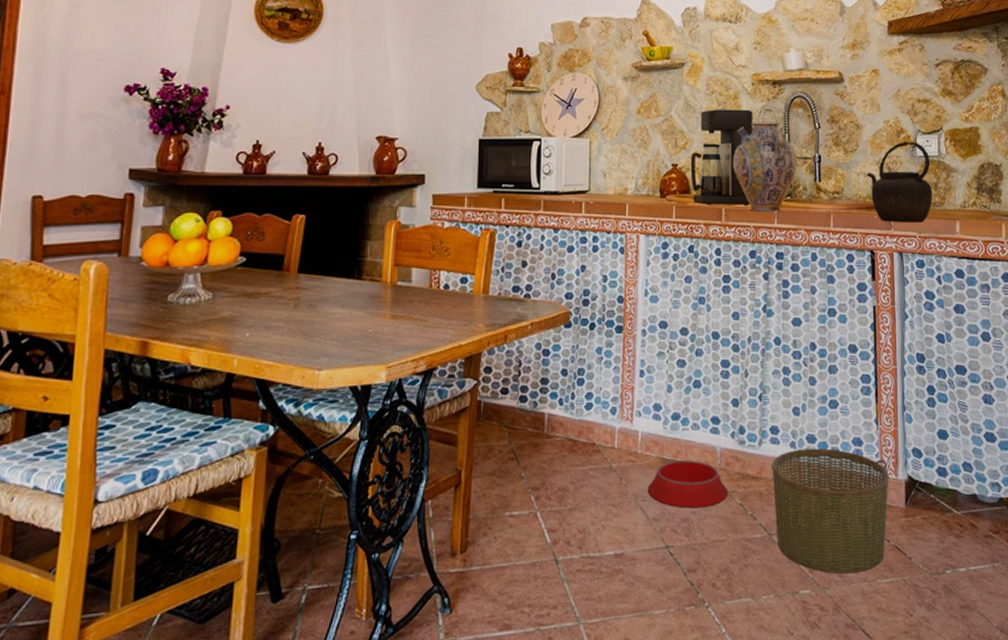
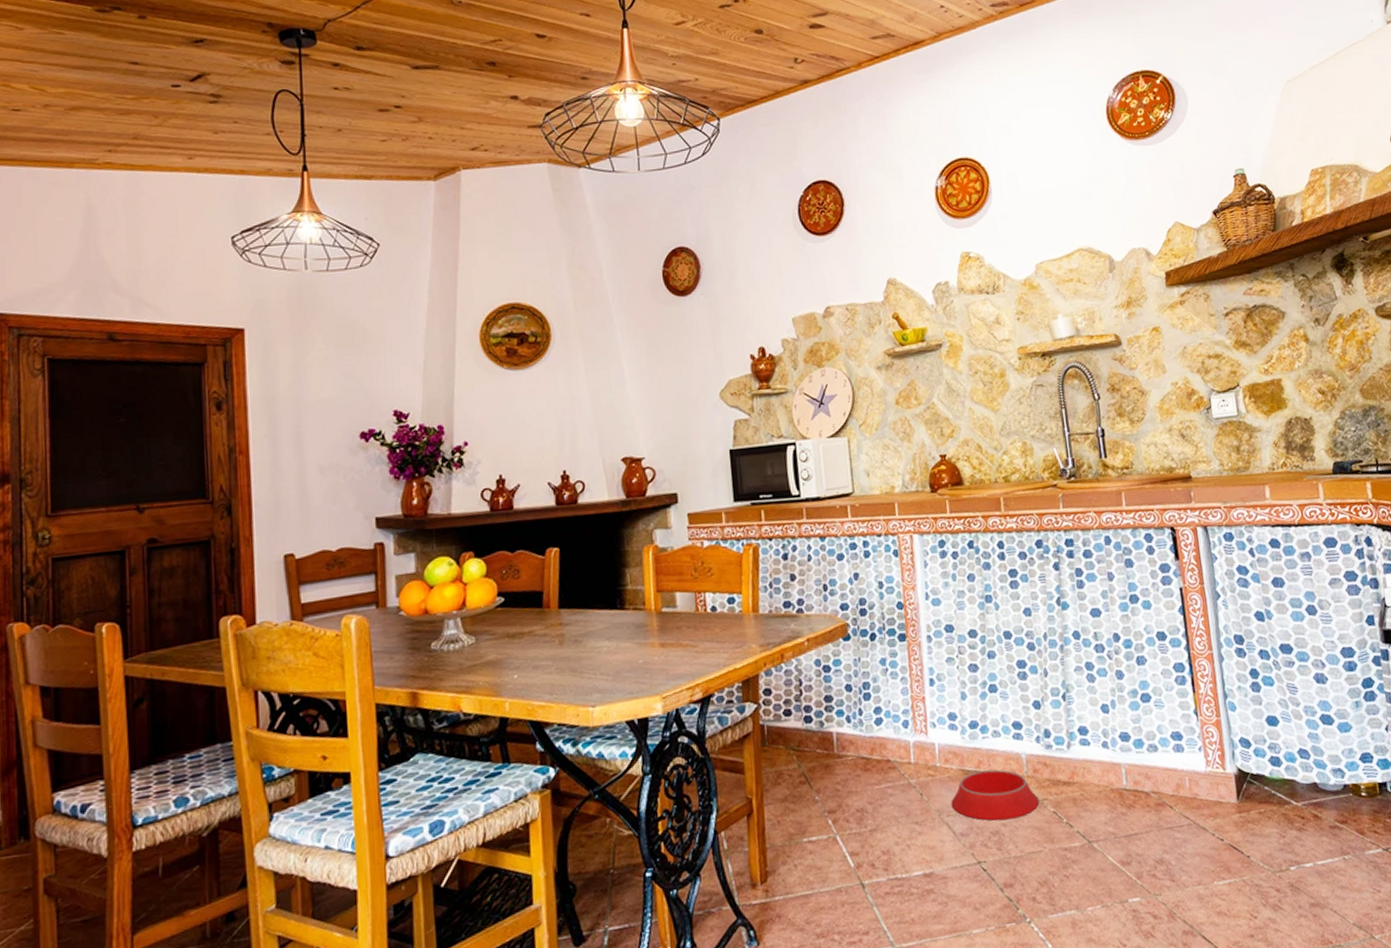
coffee maker: present [690,109,753,206] -> none [959,387,1031,497]
ceramic jug: present [733,122,798,213] -> none [1006,397,1079,498]
basket: present [772,448,890,574] -> none [1083,745,1220,879]
kettle: present [866,142,933,223] -> none [1157,402,1236,495]

